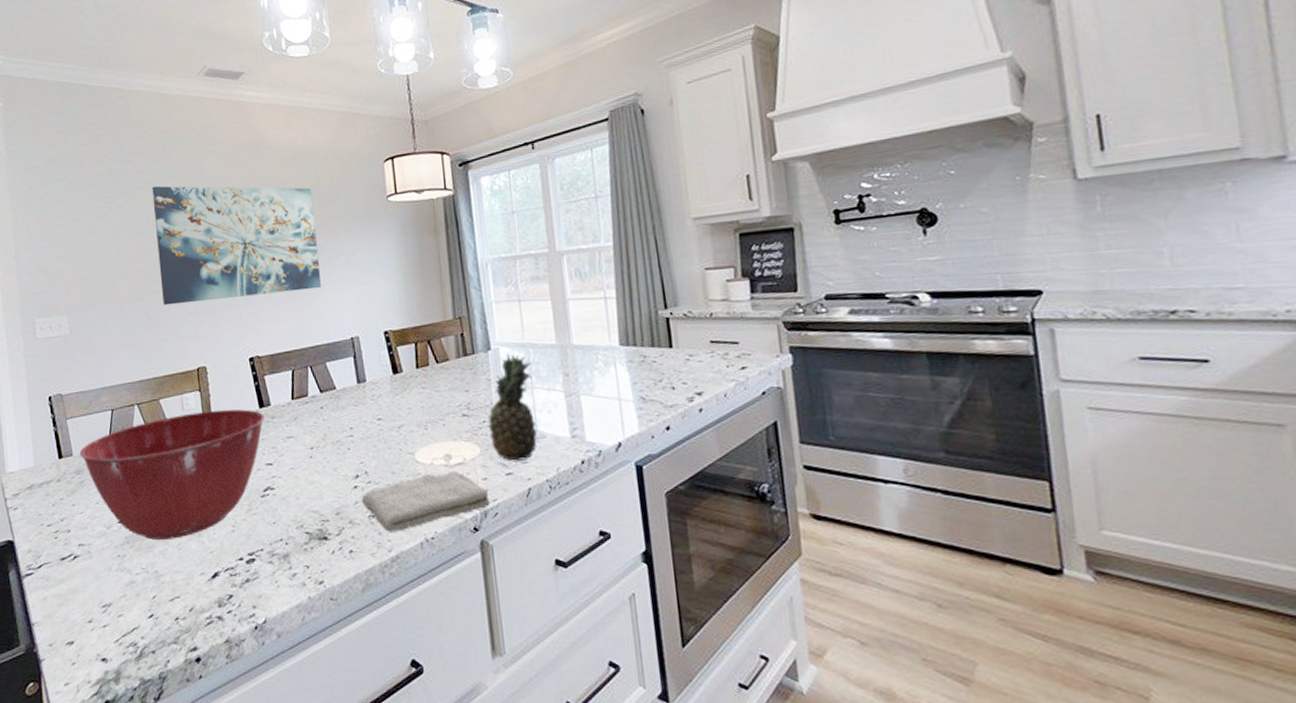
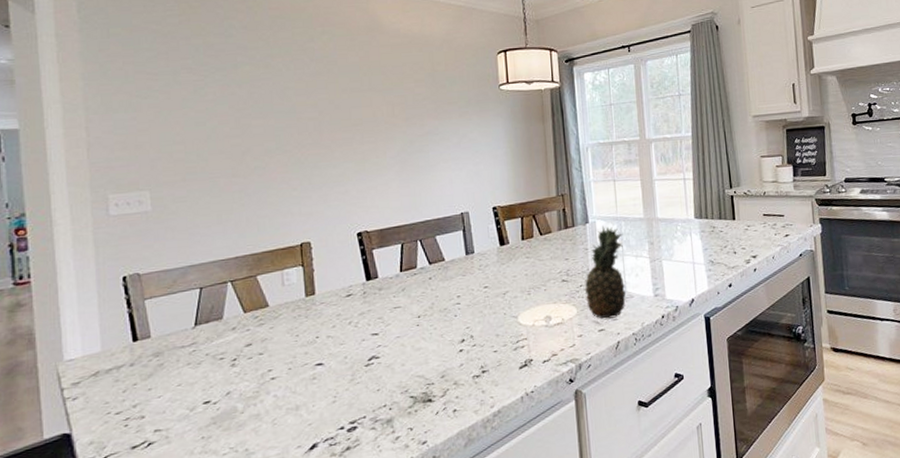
mixing bowl: present [79,409,265,540] -> none [159,282,372,418]
wall art: present [152,185,322,306] -> none [256,62,434,182]
washcloth: present [361,470,490,532] -> none [466,330,584,390]

